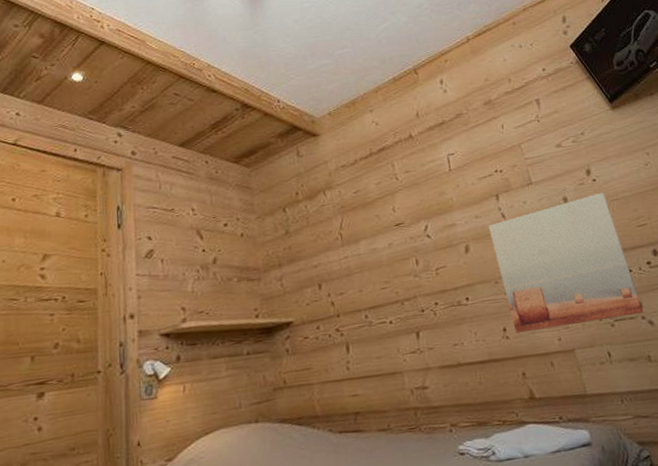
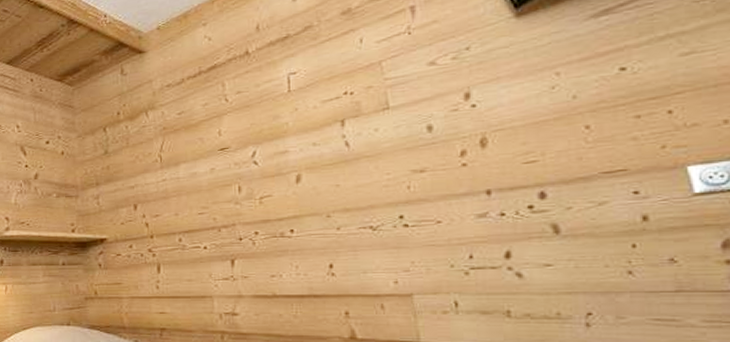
wall art: present [488,192,644,333] -> none [327,120,512,271]

